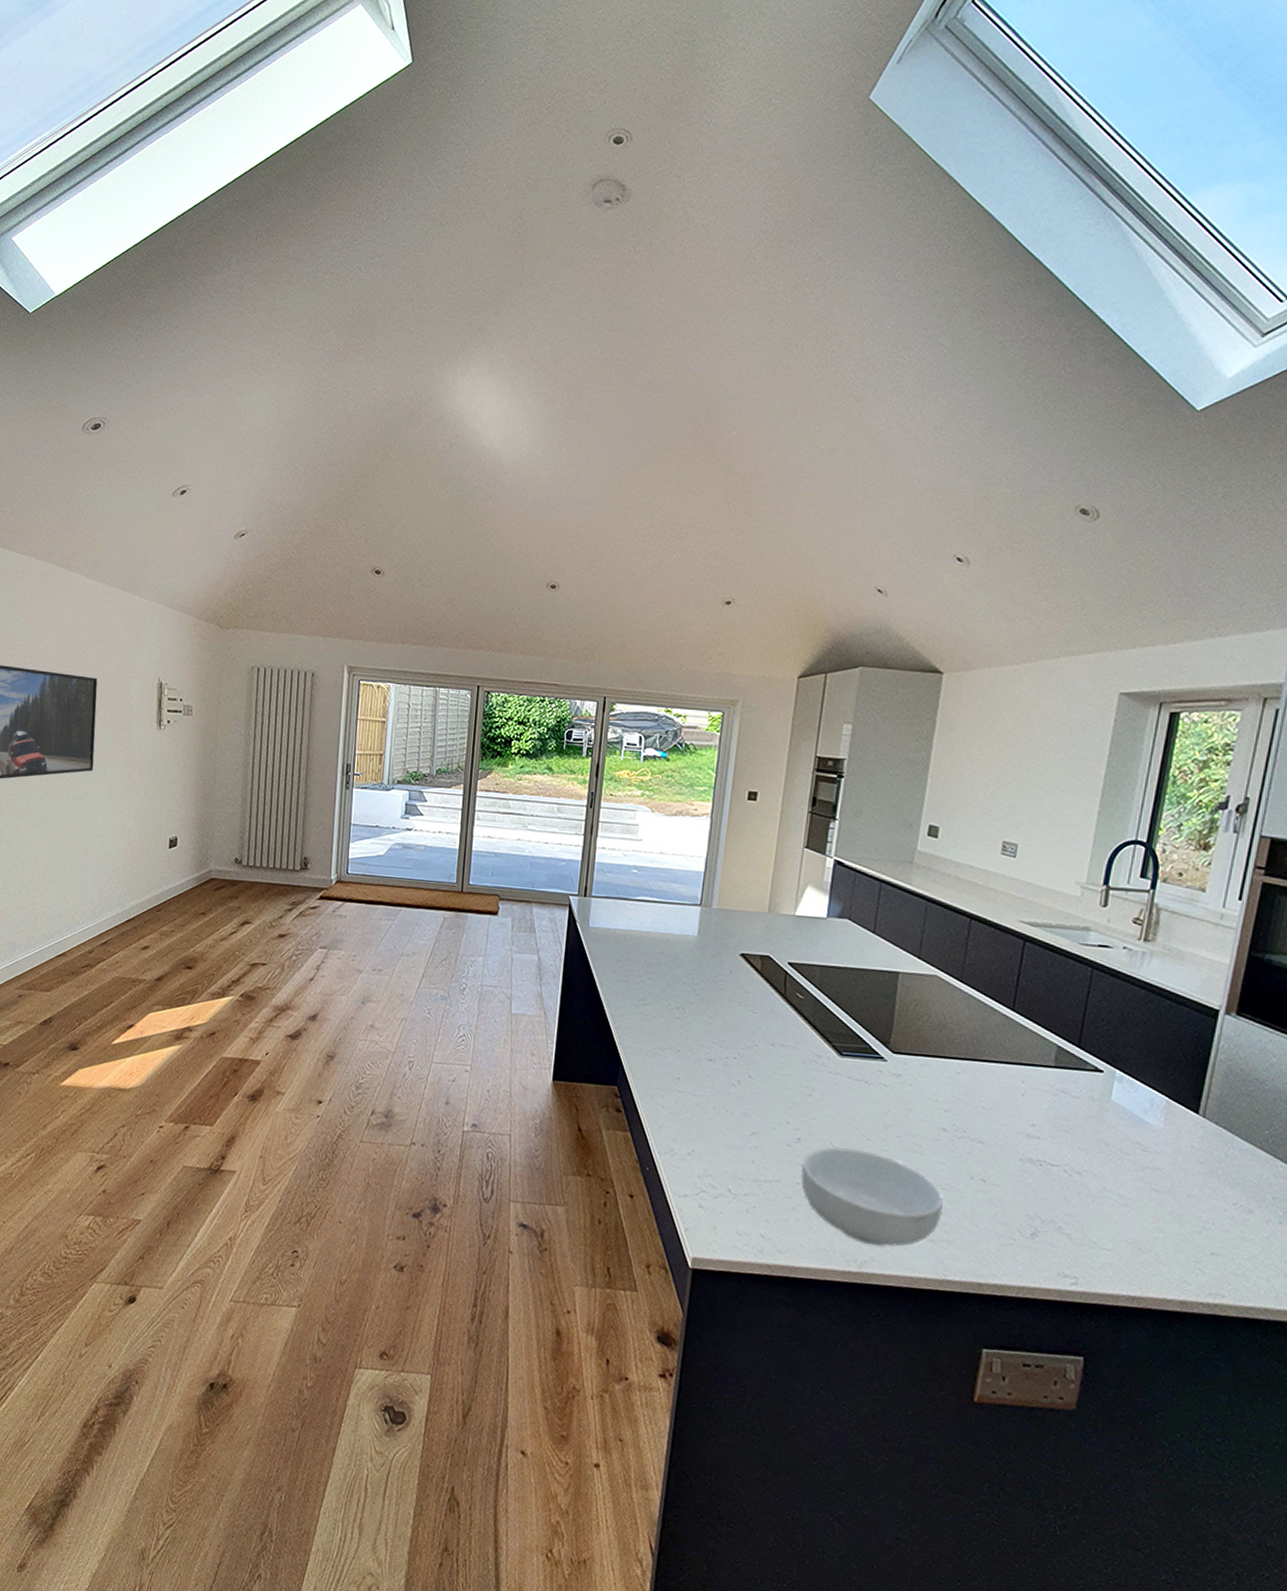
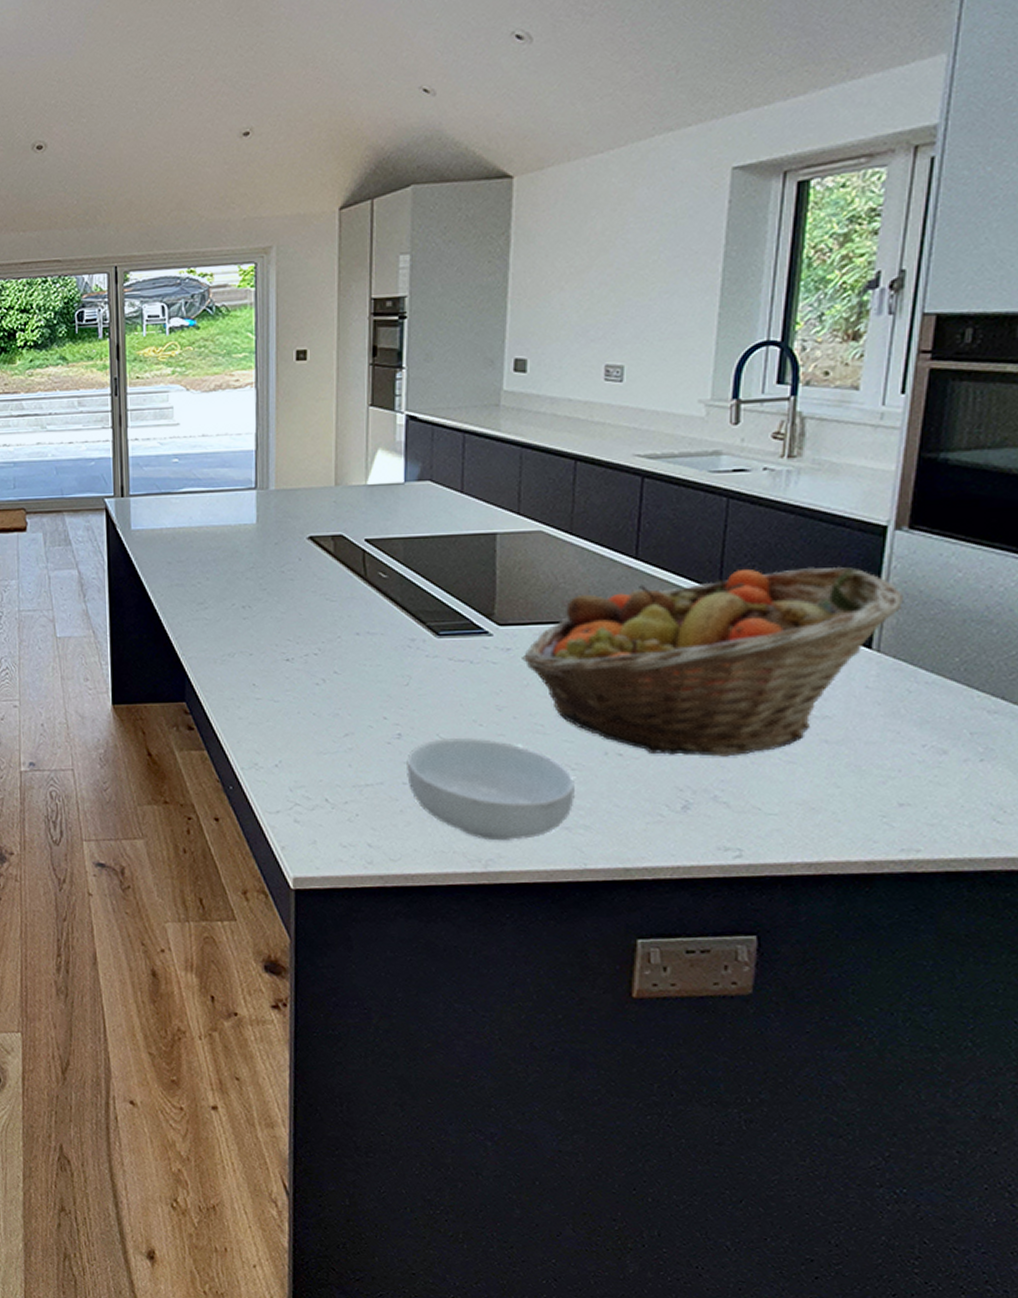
fruit basket: none [909,1031,1227,1194] -> present [522,566,903,757]

